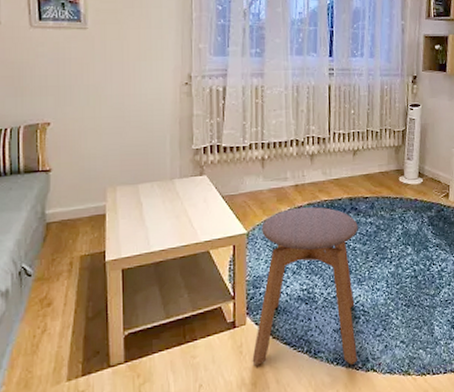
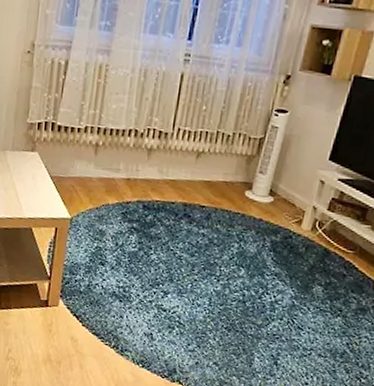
stool: present [252,207,358,366] -> none [60,202,189,371]

